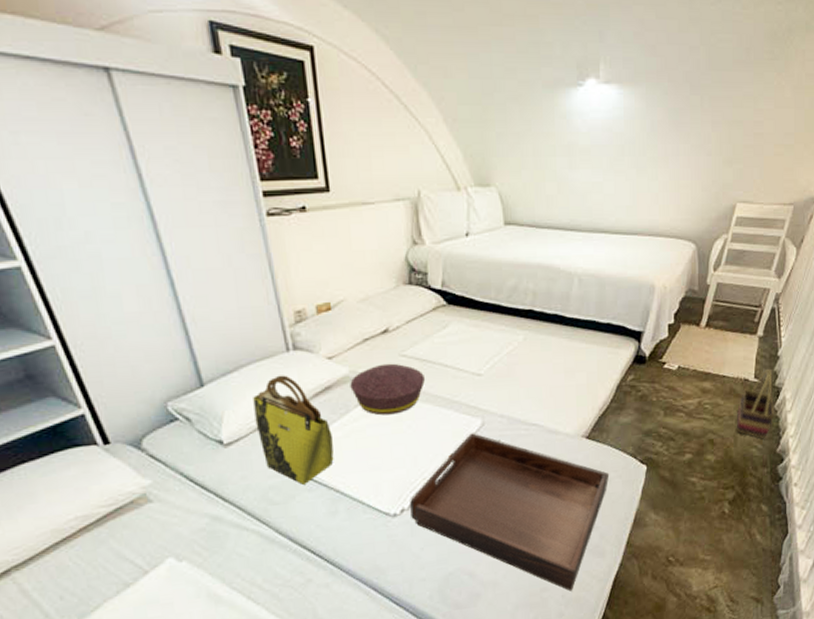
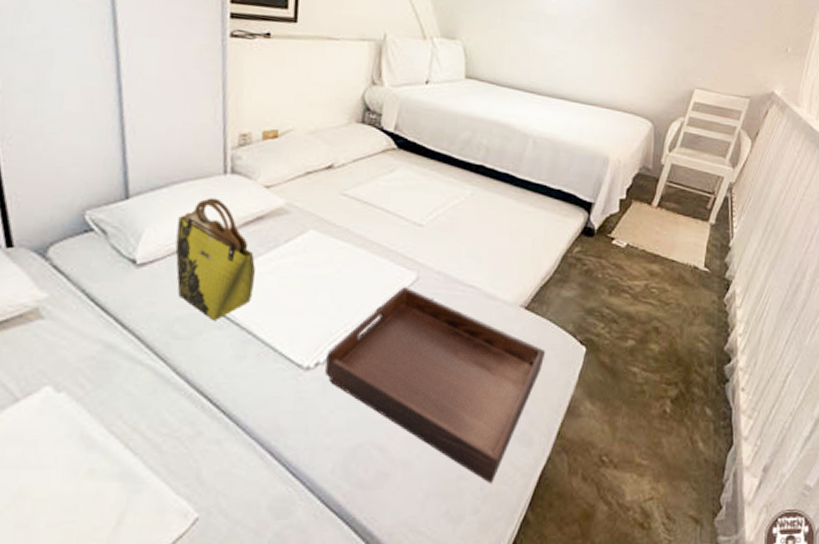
cushion: present [350,363,426,416] -> none [283,200,364,256]
basket: present [736,368,775,439] -> none [682,258,724,334]

